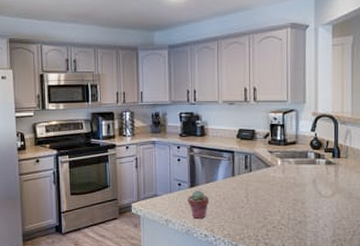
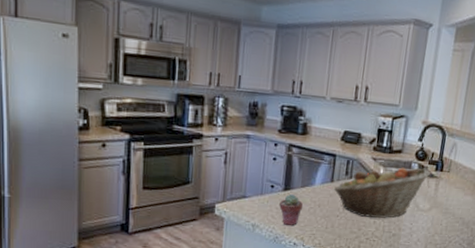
fruit basket: none [236,156,328,206] -> present [334,167,430,218]

